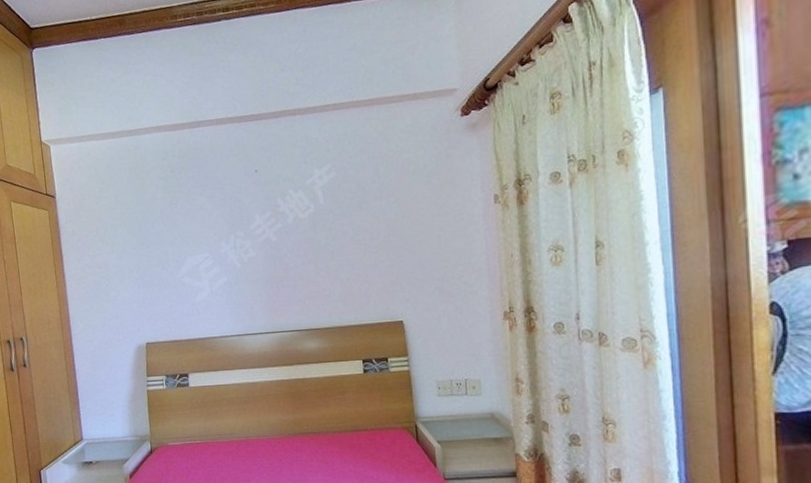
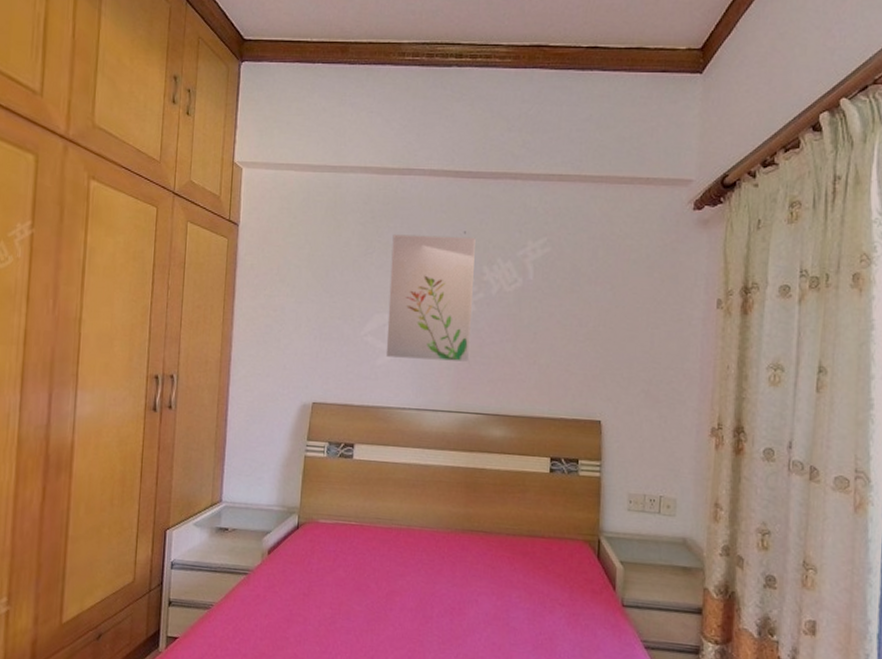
wall art: none [192,174,278,293] -> present [385,234,476,362]

